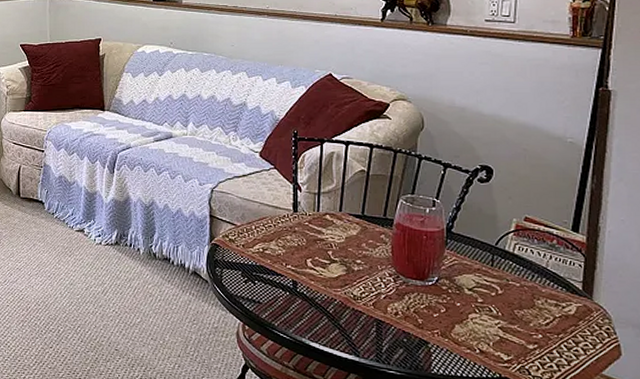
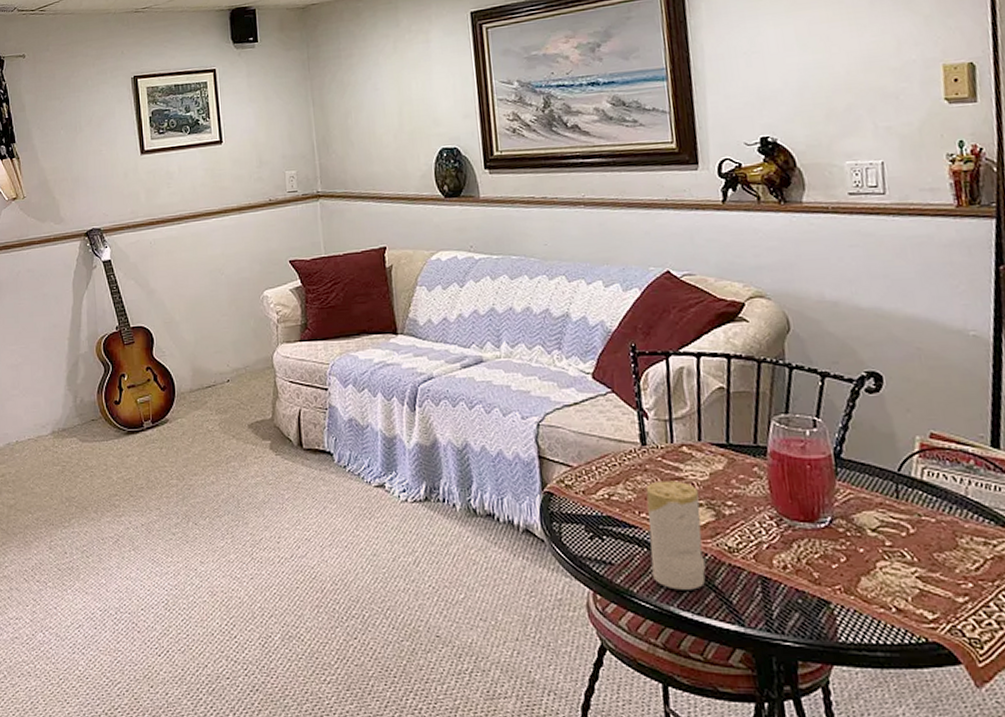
candle: none [291,240,335,327] -> present [645,480,706,590]

